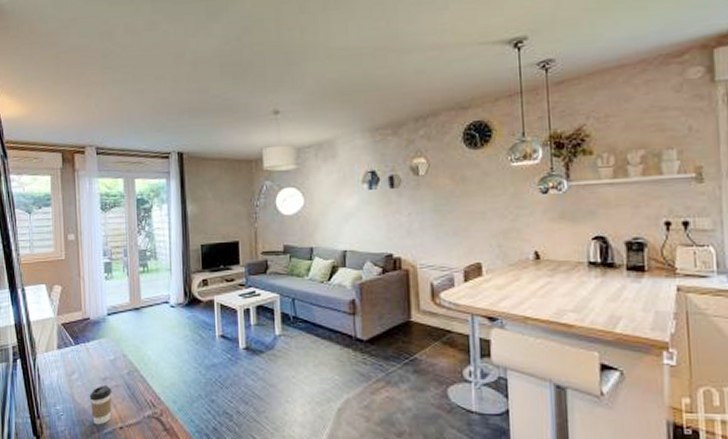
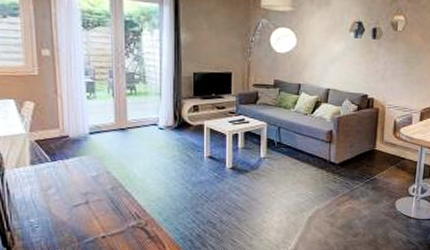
coffee cup: present [89,386,112,425] -> none [68,200,94,235]

